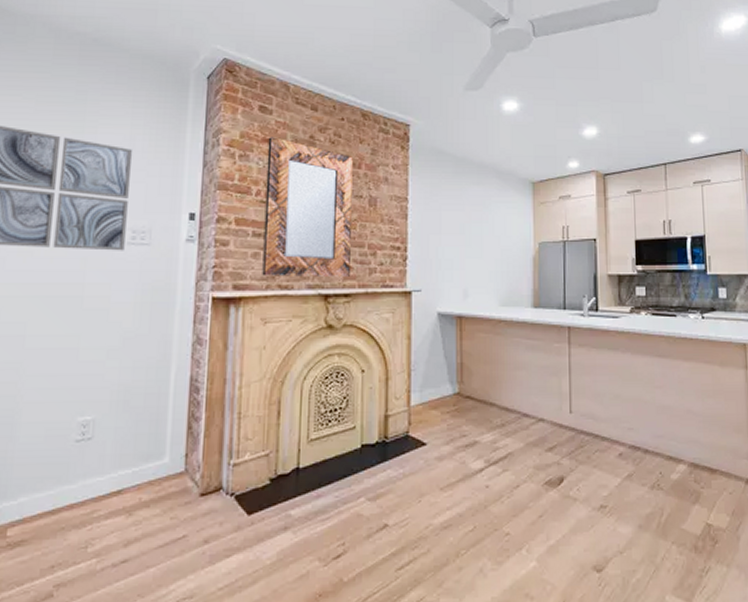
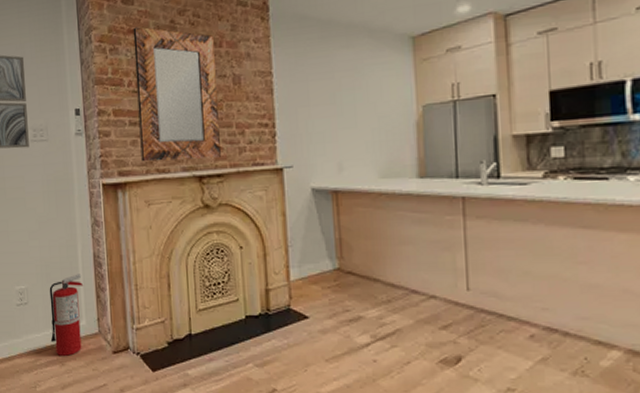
fire extinguisher: none [117,400,173,503] -> present [49,274,84,356]

